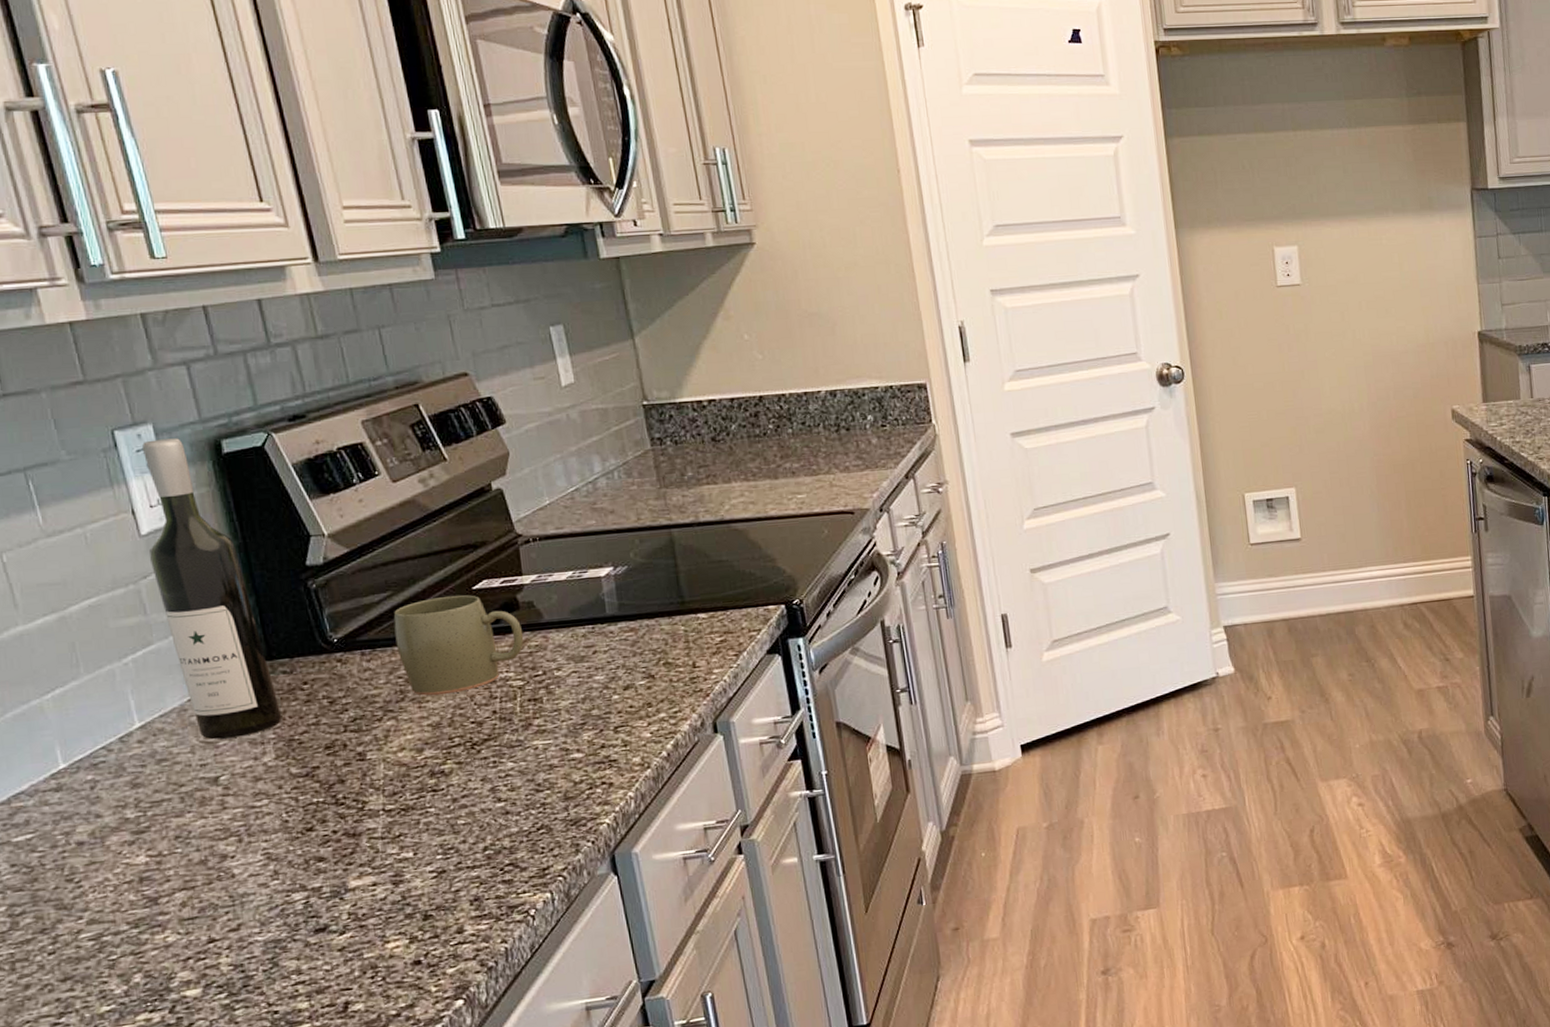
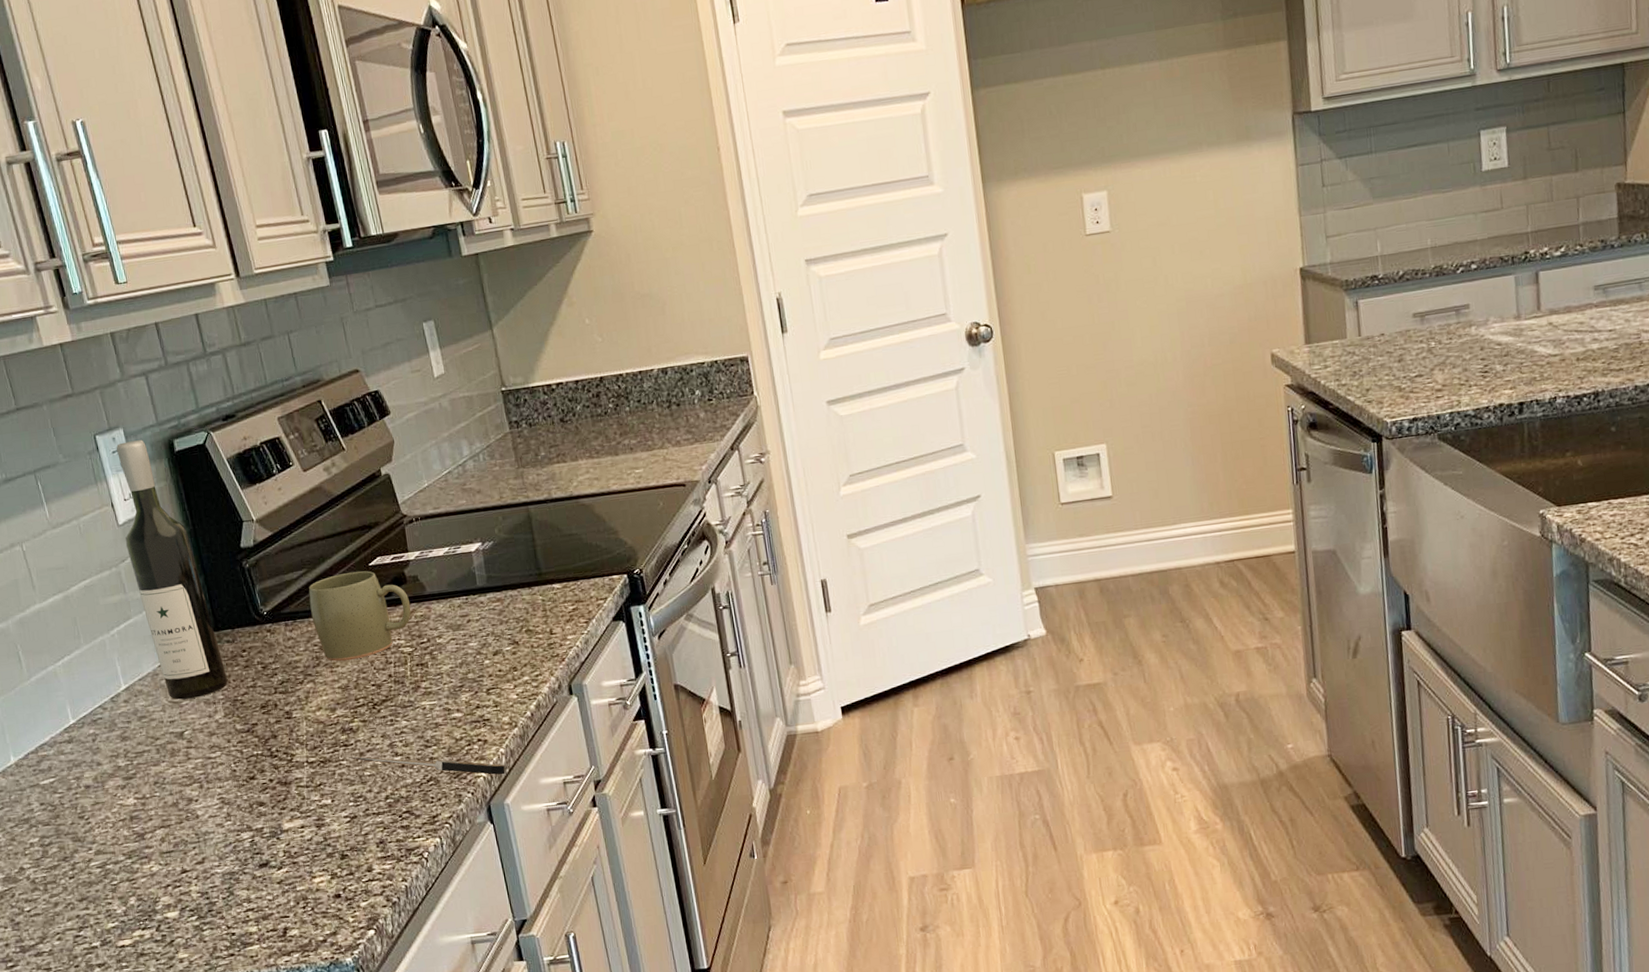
kitchen knife: none [438,803,635,821] -> present [349,756,506,775]

